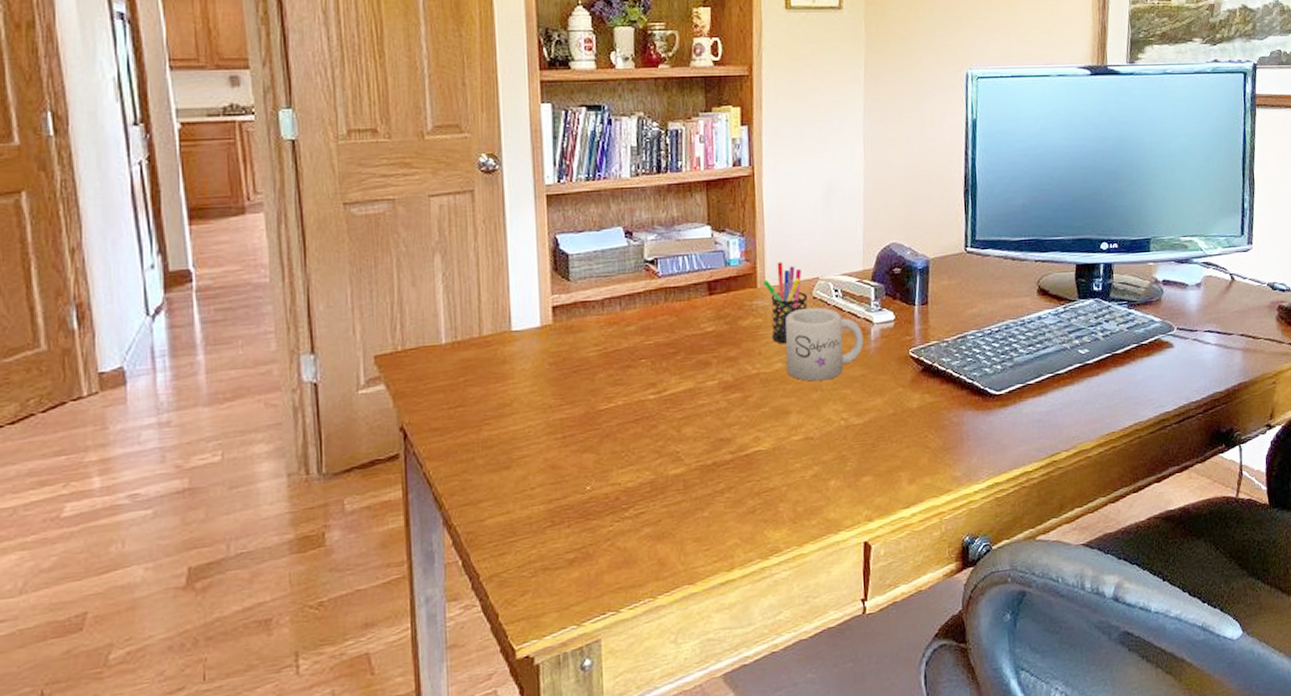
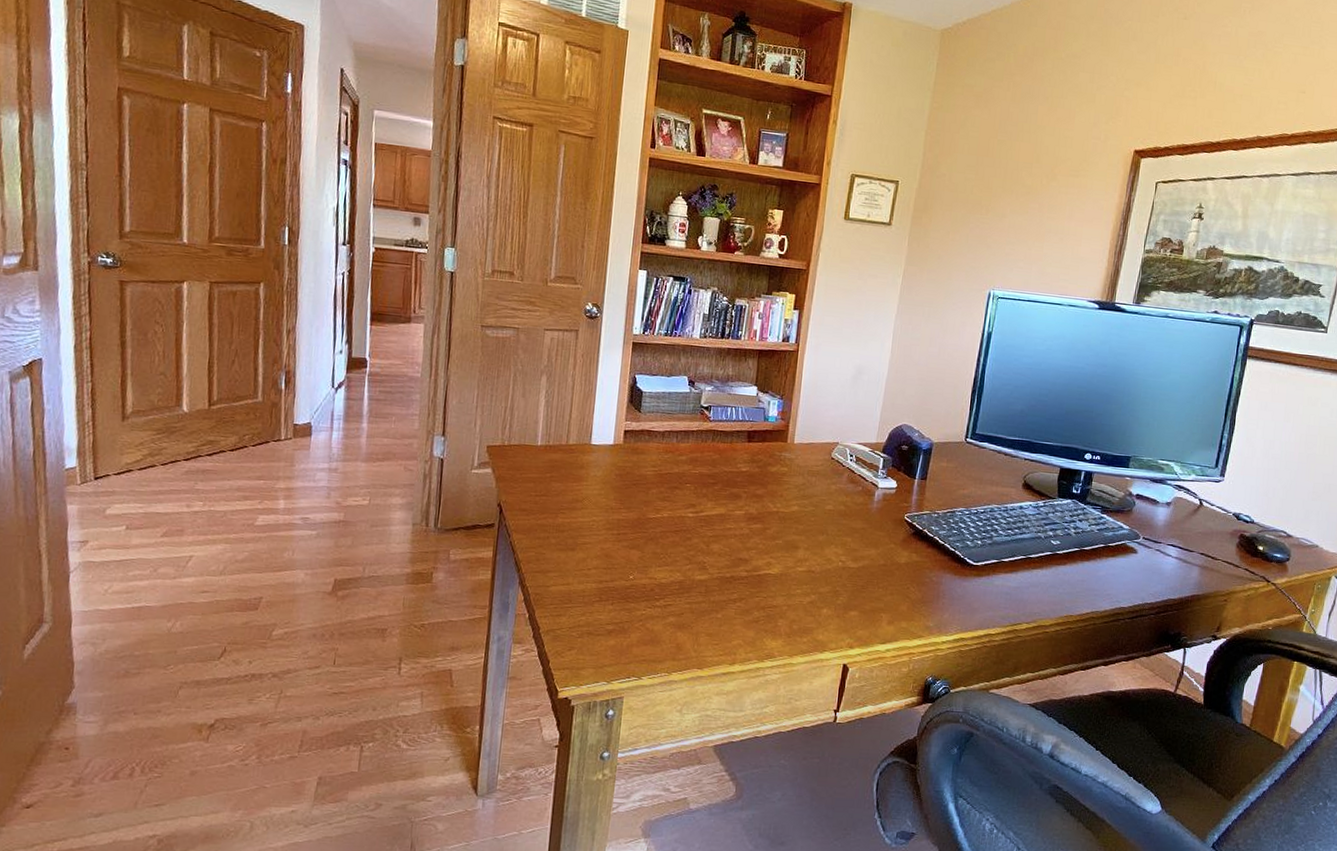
pen holder: present [763,262,808,344] -> none [792,424,828,492]
mug: present [785,307,863,382] -> none [801,465,868,527]

